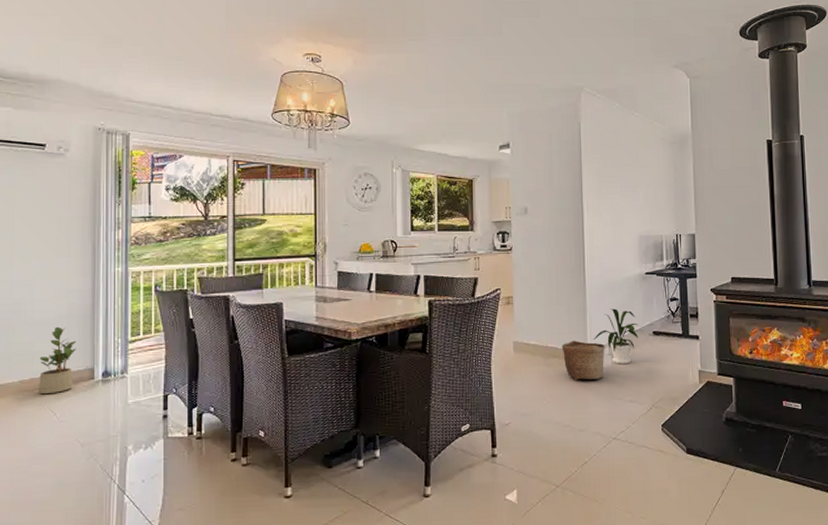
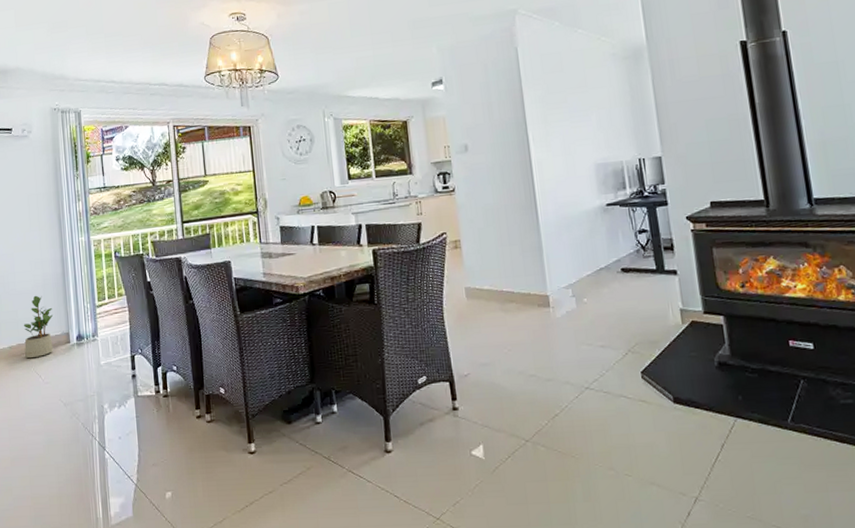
basket: present [561,340,606,381] -> none [518,282,569,327]
house plant: present [593,308,639,365] -> none [552,245,605,307]

